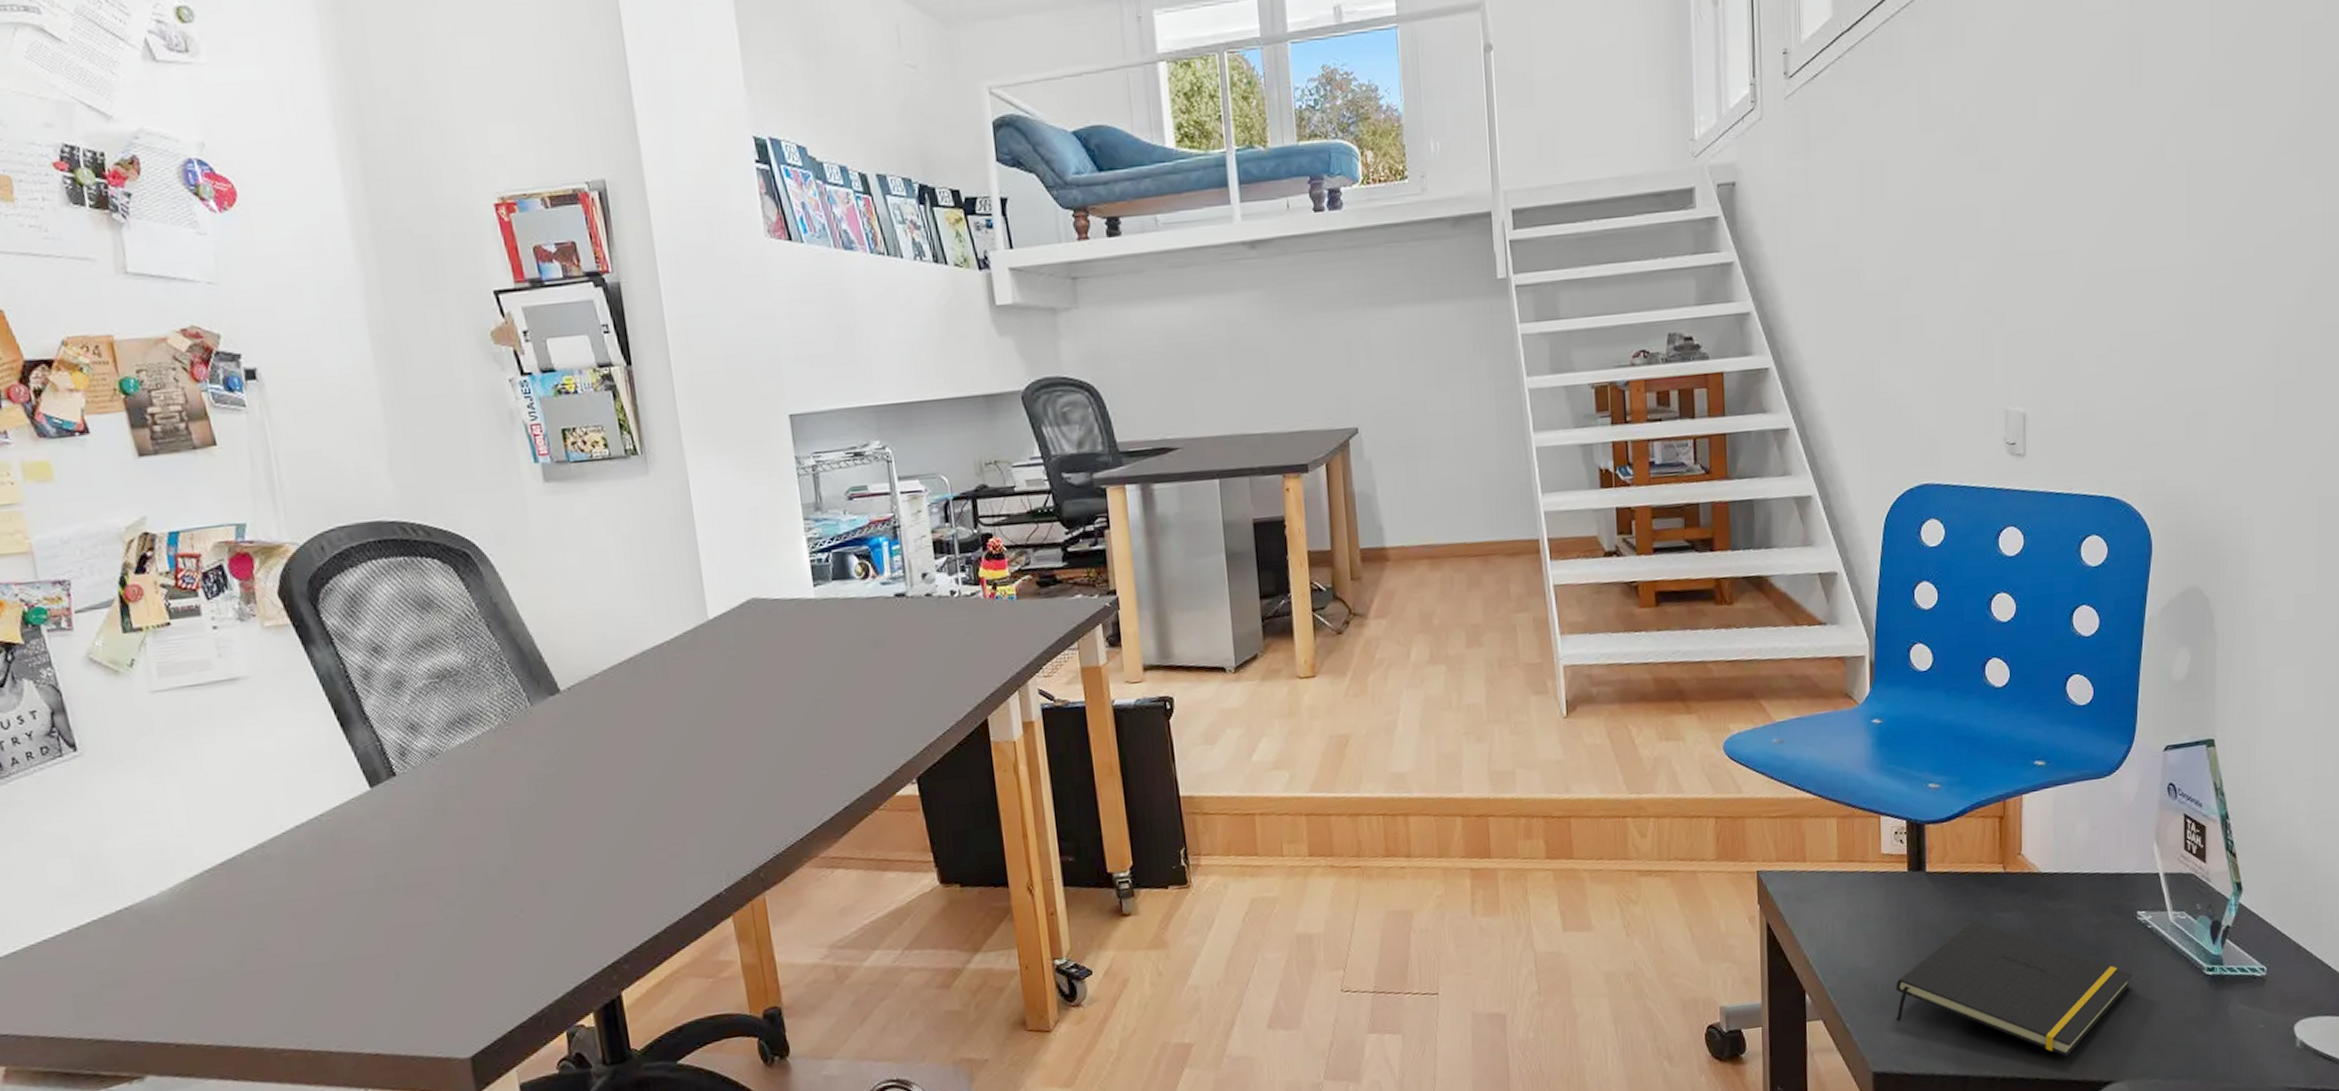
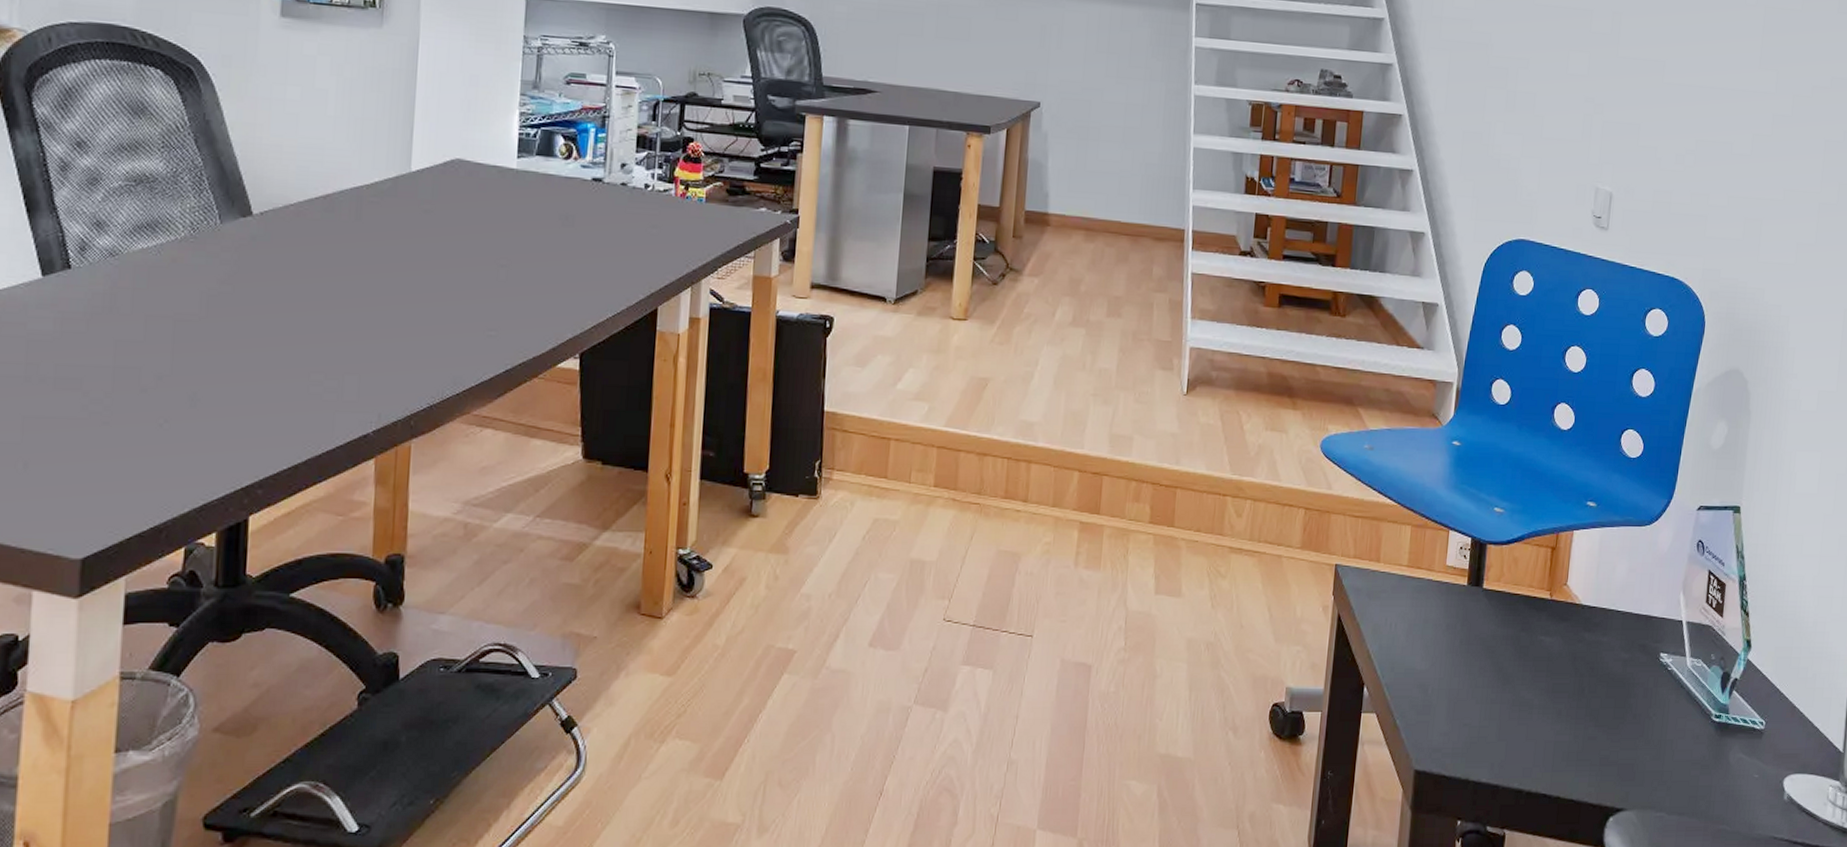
notepad: present [1896,919,2133,1057] -> none [1441,639,1651,780]

